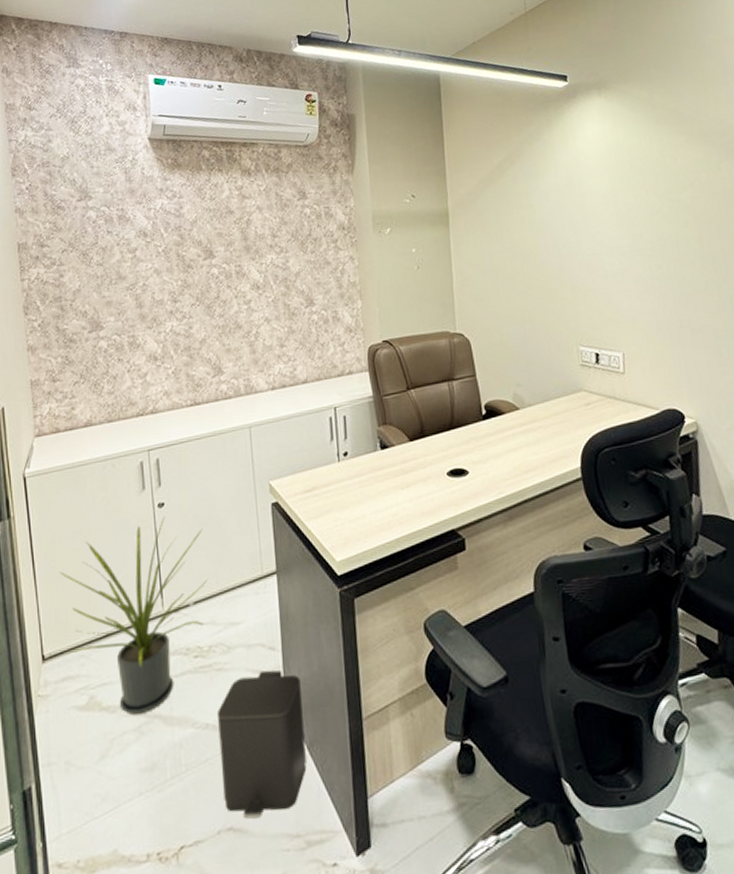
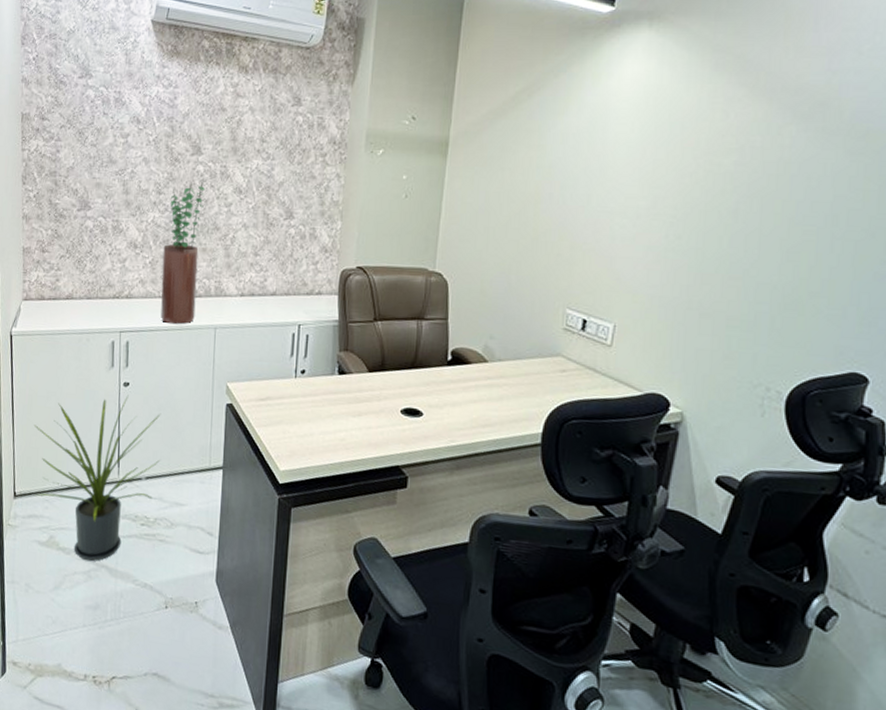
vase: none [185,281,227,433] -> present [160,179,205,325]
pedal bin: present [216,670,307,819] -> none [153,550,232,673]

